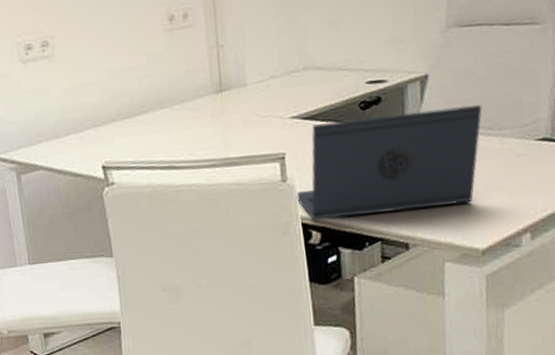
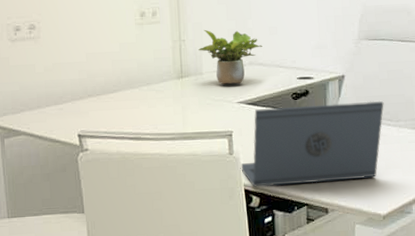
potted plant: none [240,28,321,97] -> present [198,29,263,85]

